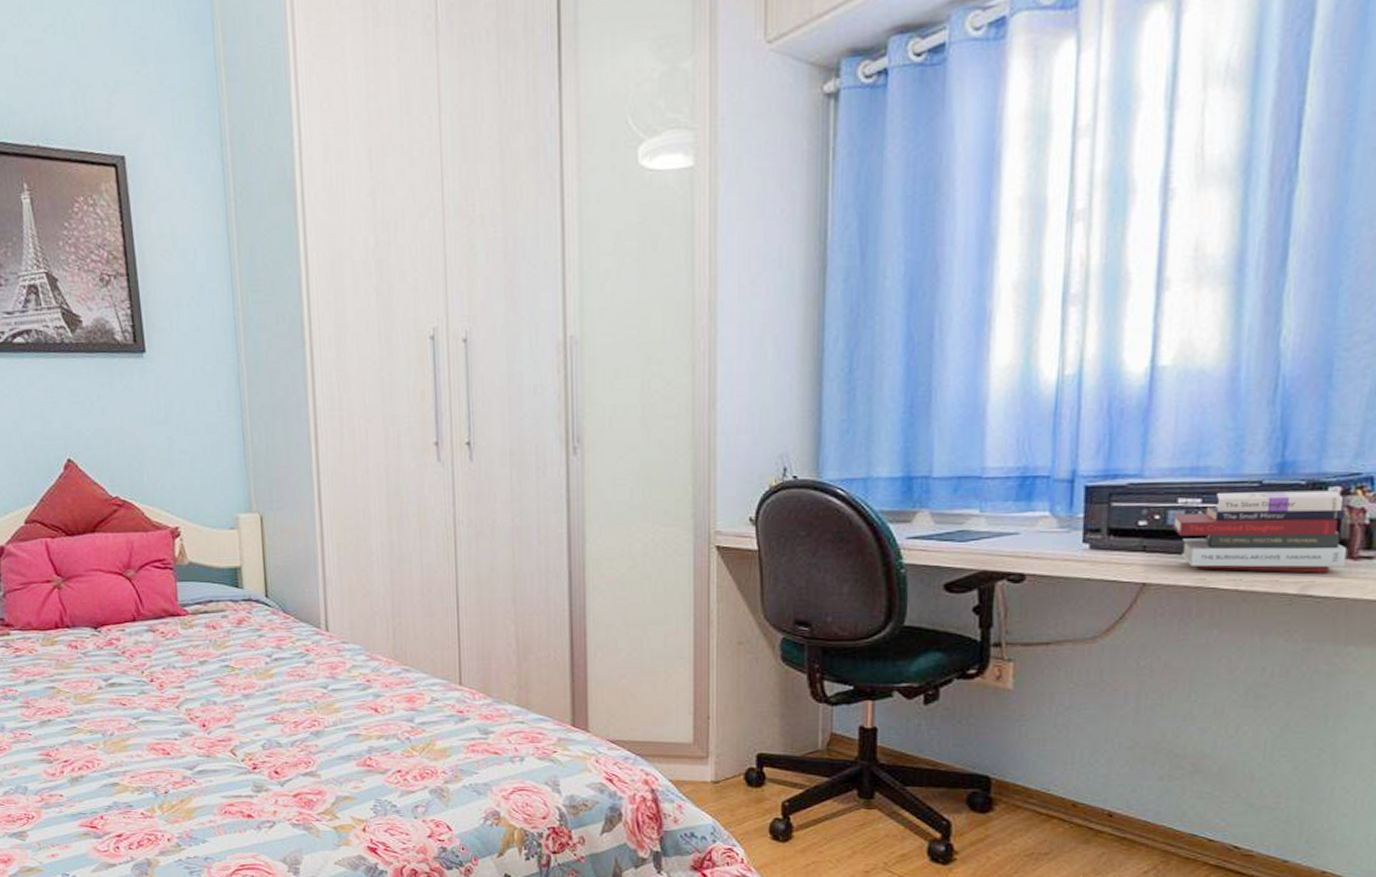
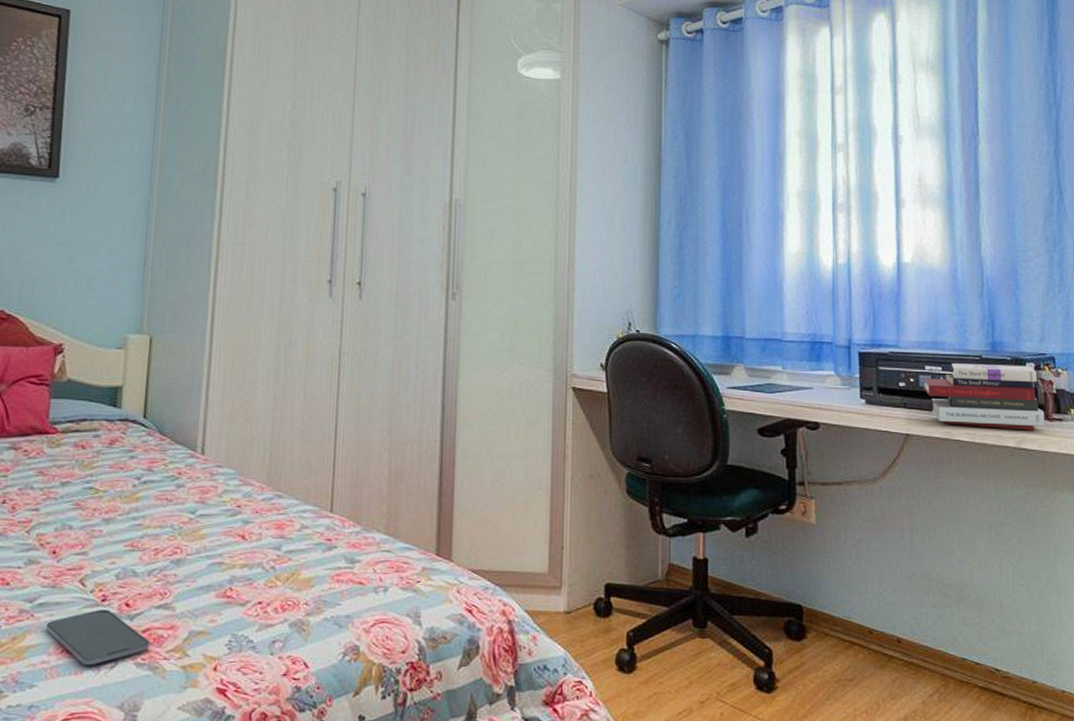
smartphone: none [207,776,302,825] -> present [45,610,150,666]

